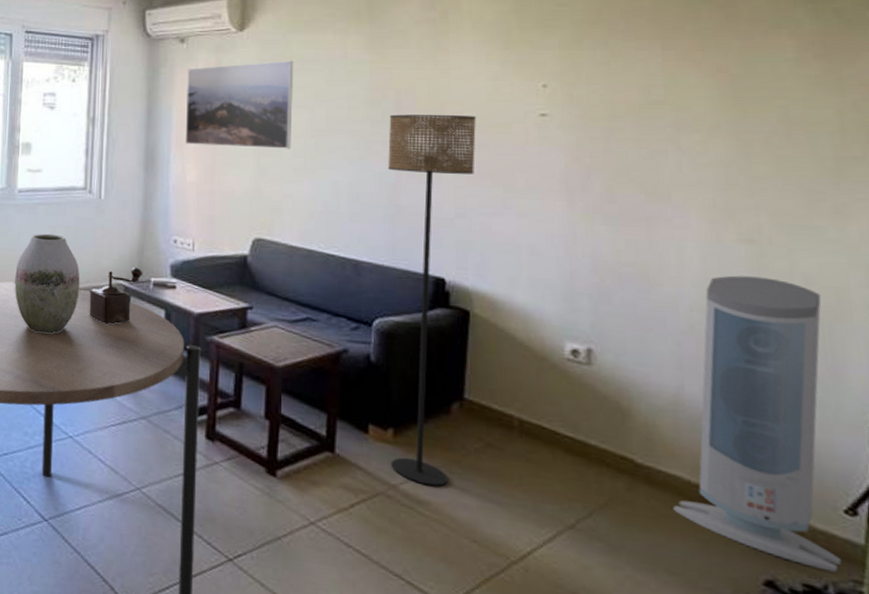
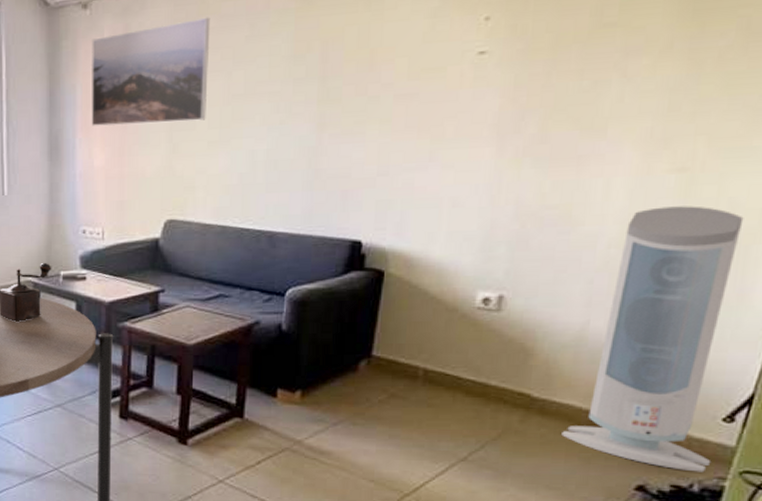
floor lamp: present [388,114,476,486] -> none [297,62,408,437]

